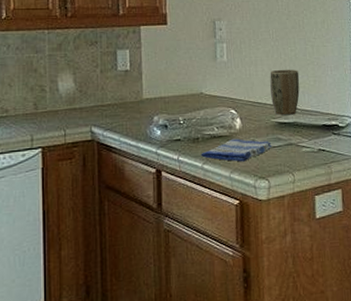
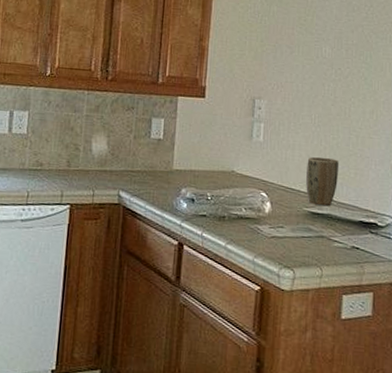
dish towel: present [201,138,272,162] -> none [225,222,301,248]

